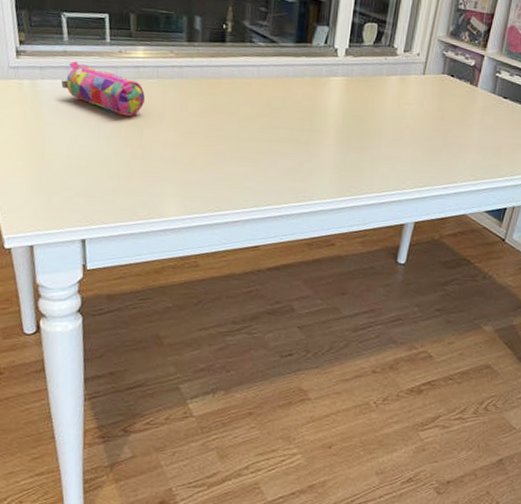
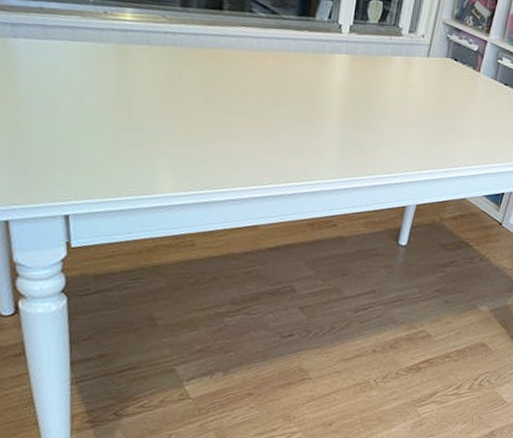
pencil case: present [61,61,145,116] -> none [38,20,134,84]

